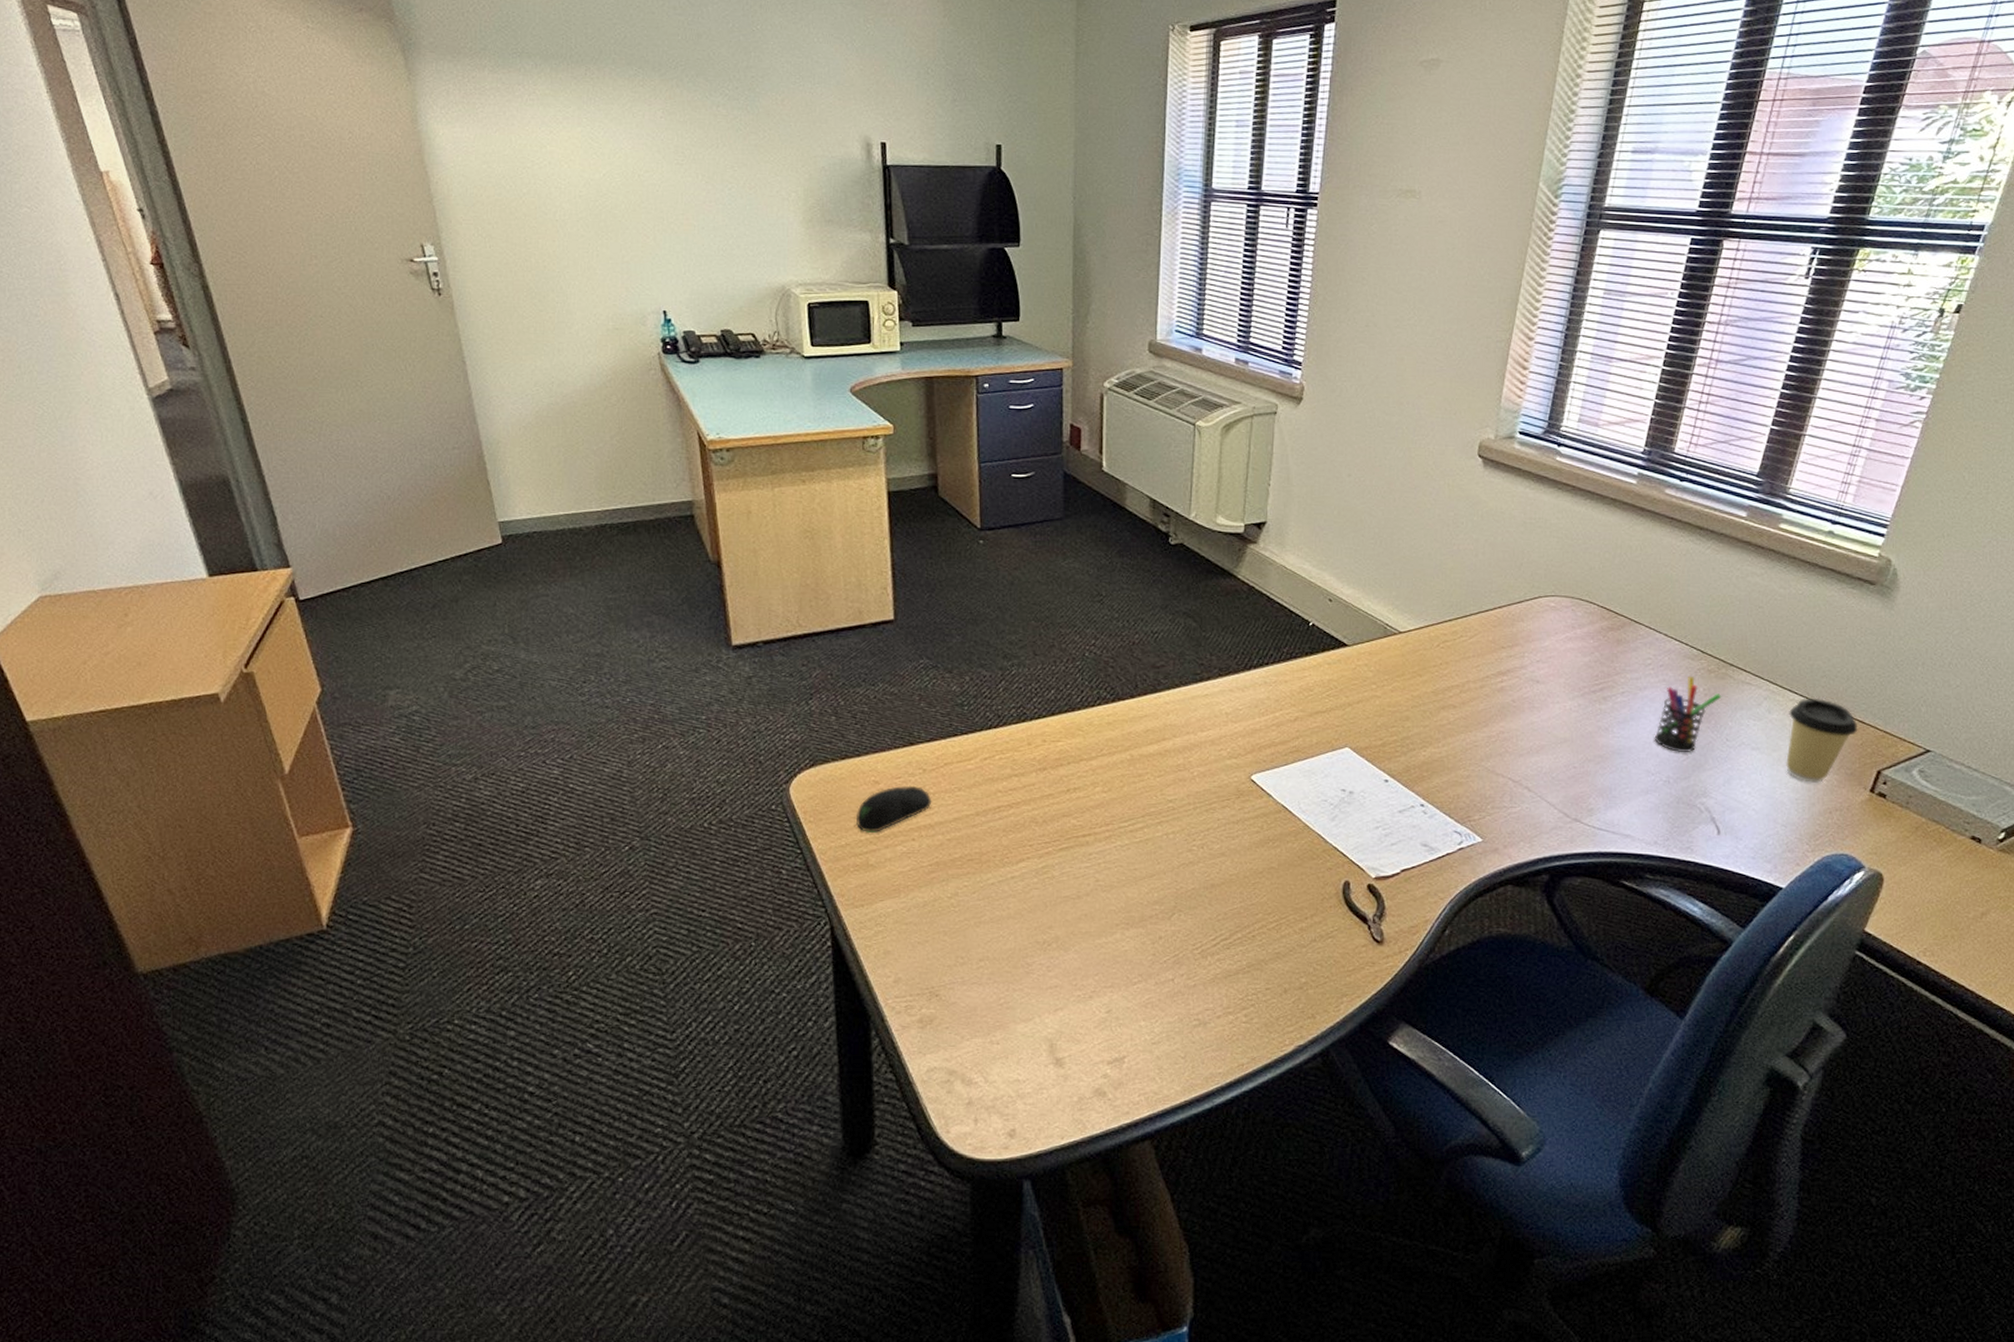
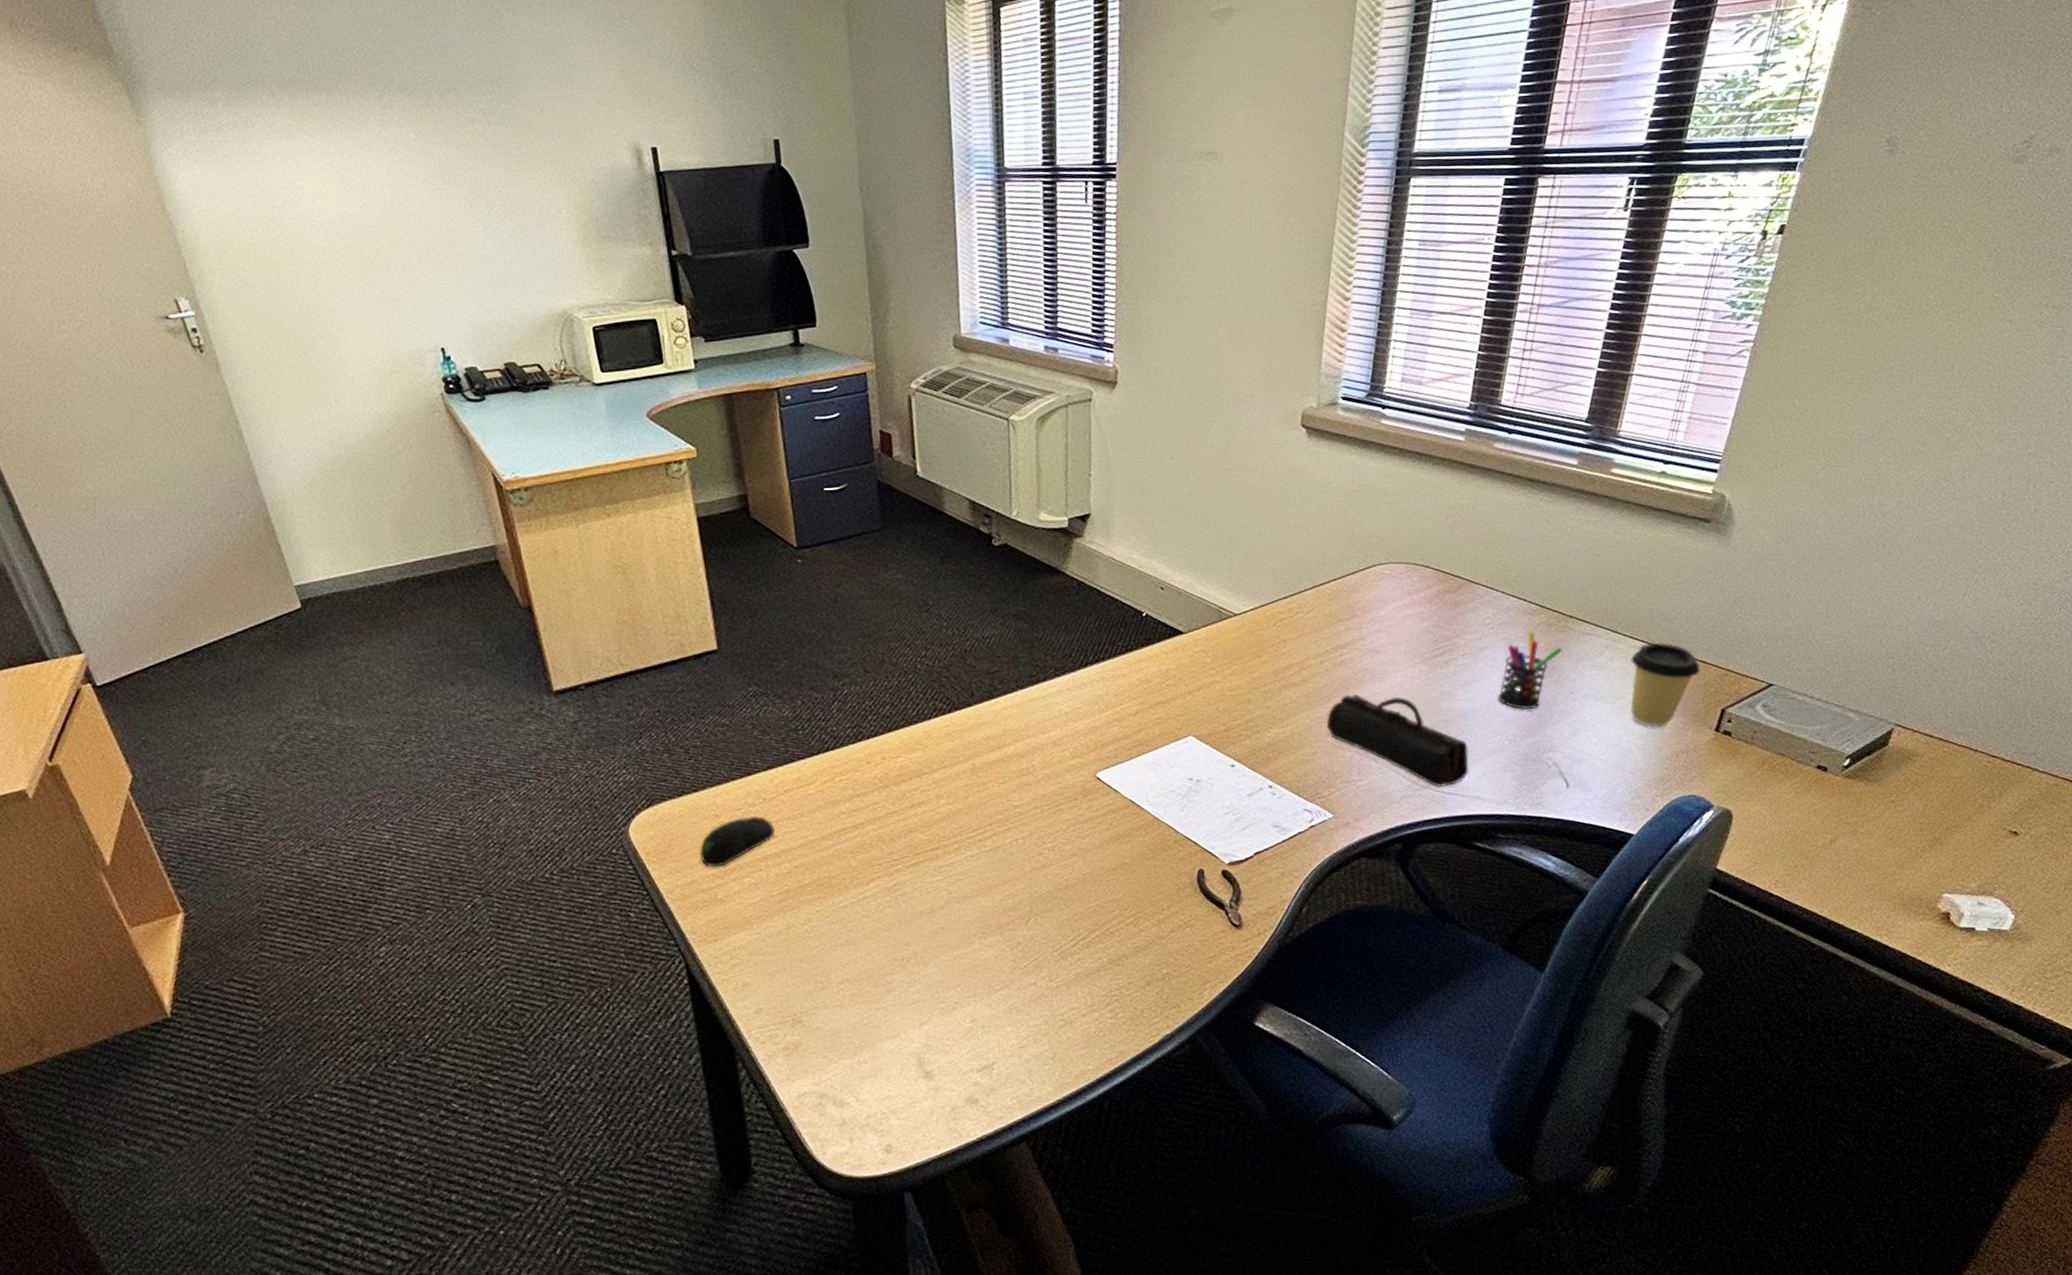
pencil case: none [1482,722,1621,823] -> present [1326,694,1469,788]

